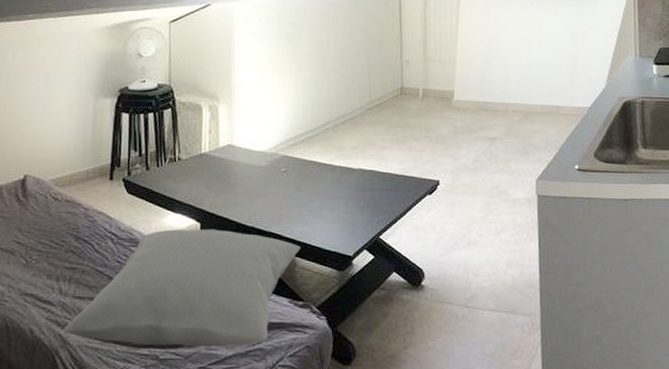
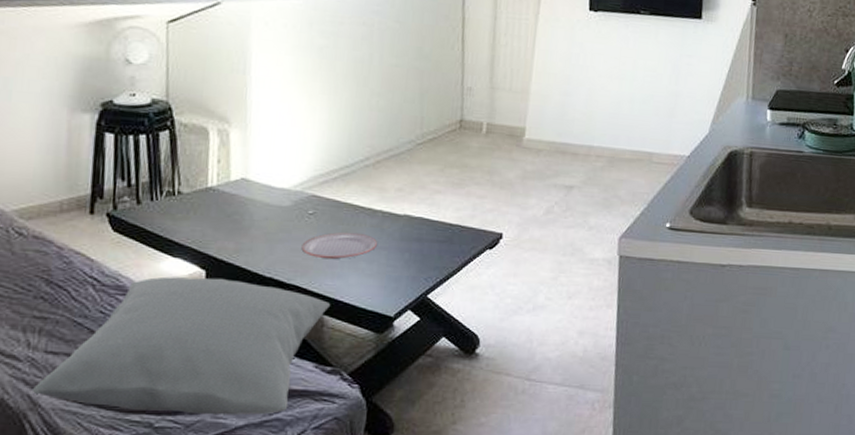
plate: none [276,185,338,209] -> present [301,232,378,260]

